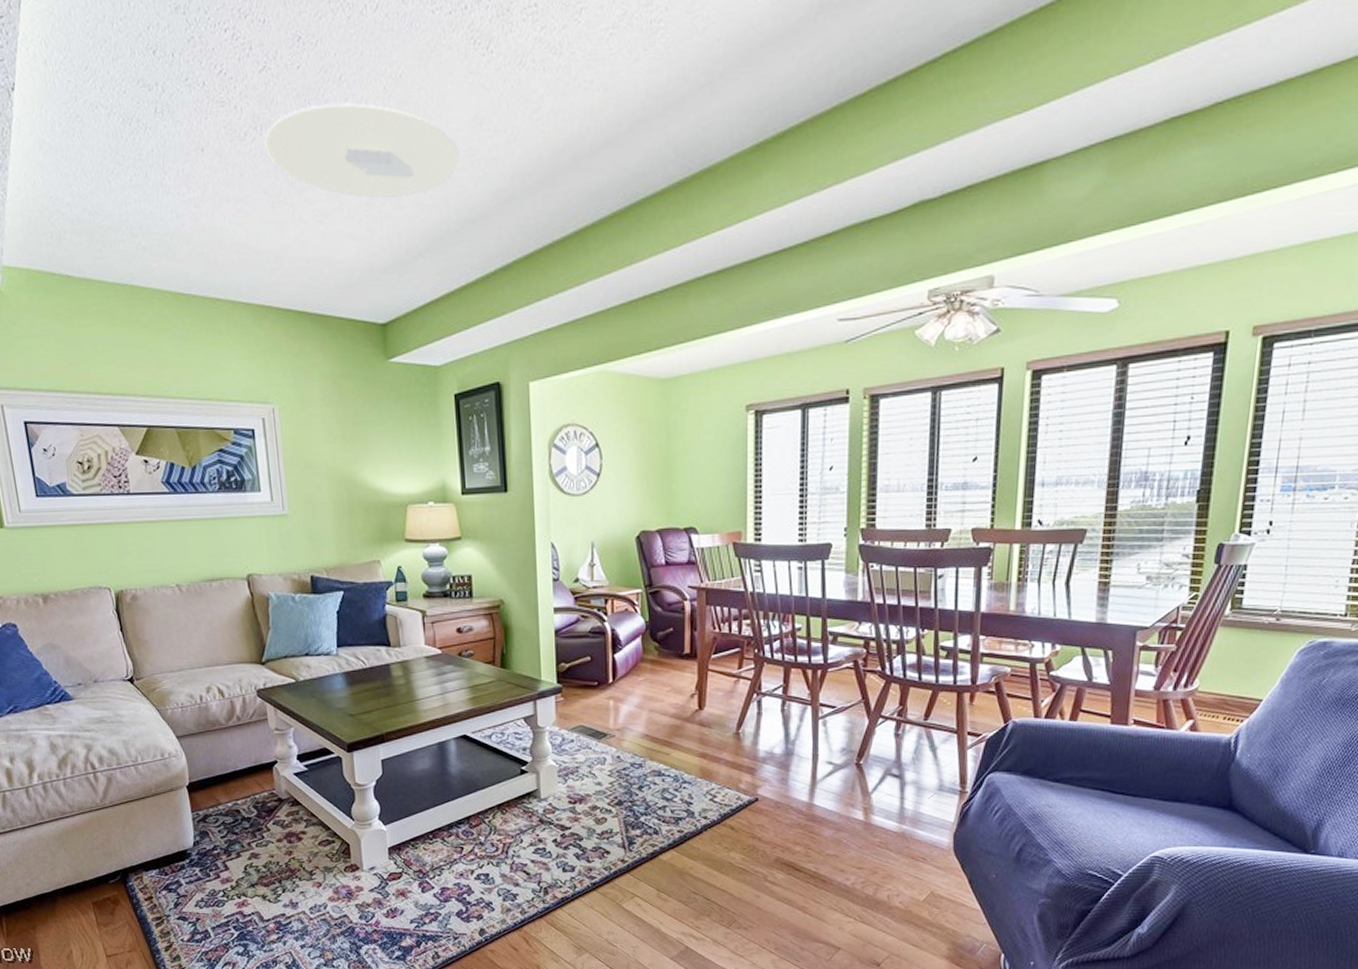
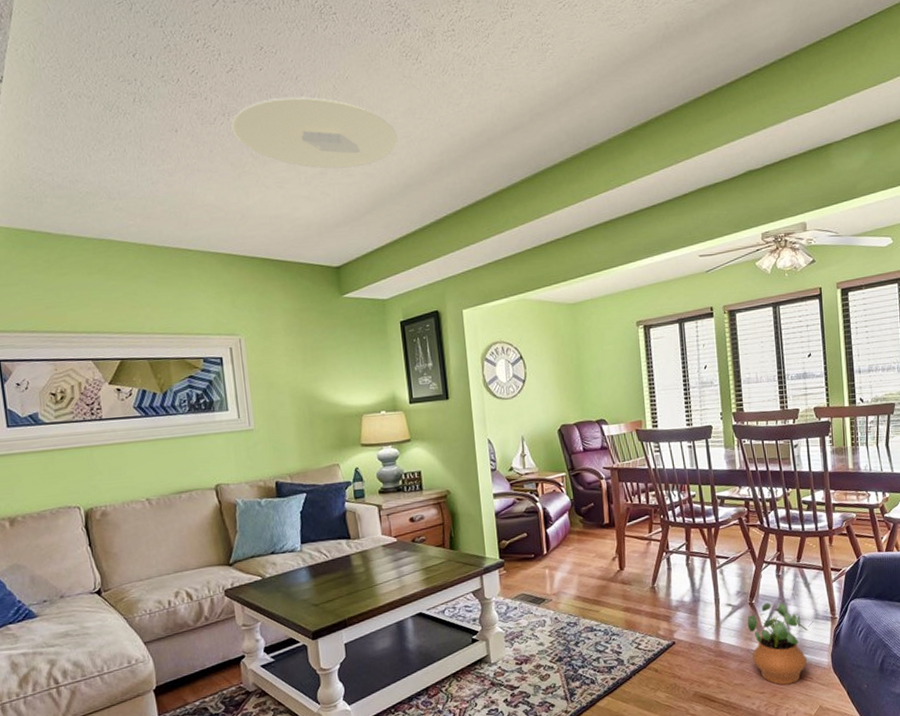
potted plant: none [850,765,929,862] -> present [747,602,809,685]

